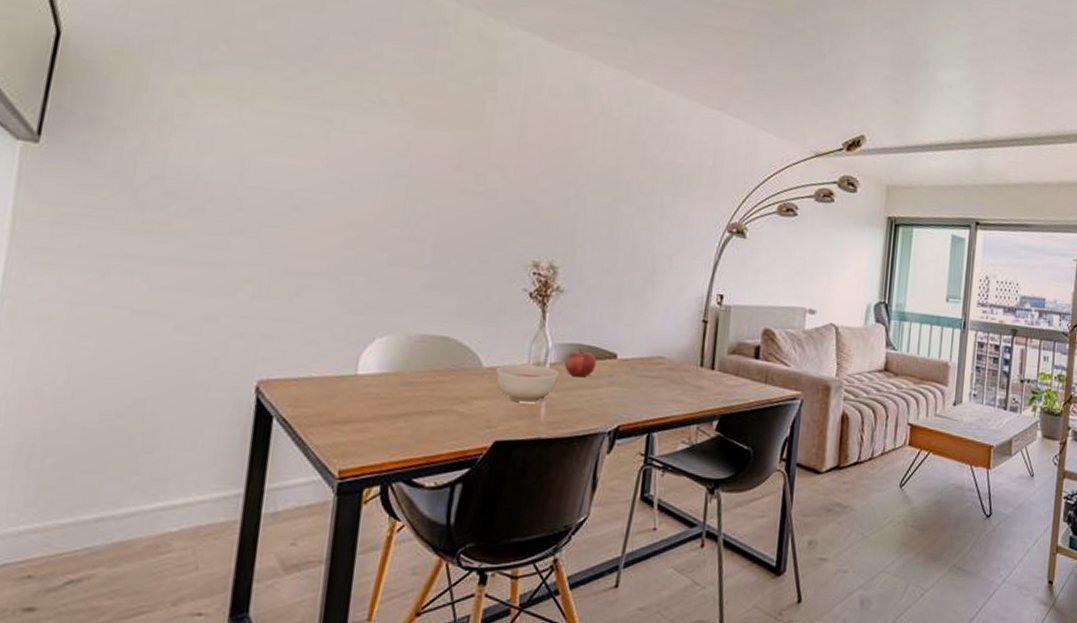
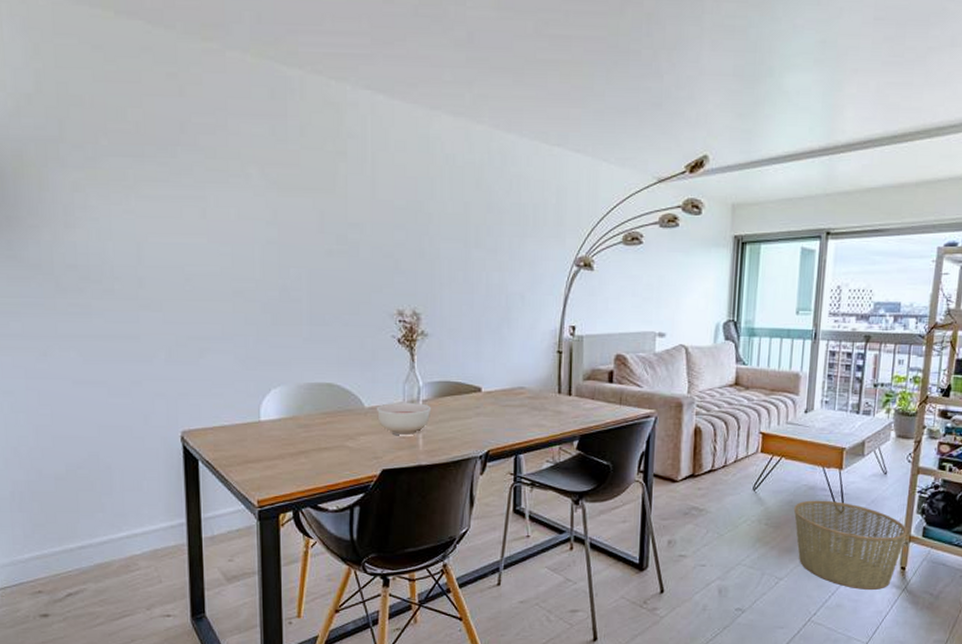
fruit: present [564,349,597,377] -> none [435,386,464,410]
basket: none [940,501,1055,606] -> present [793,500,908,590]

